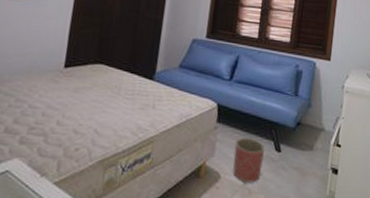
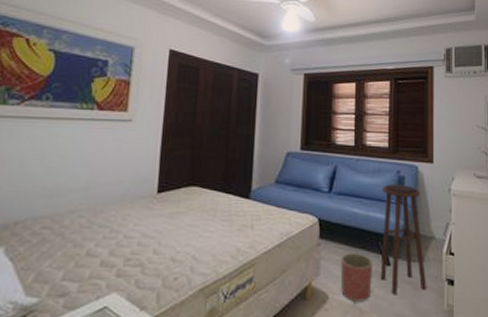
stool: none [270,76,316,179] -> present [380,184,427,295]

